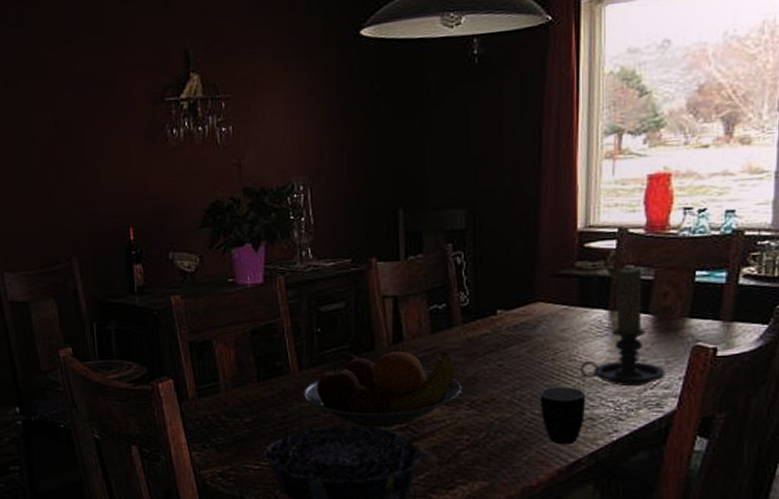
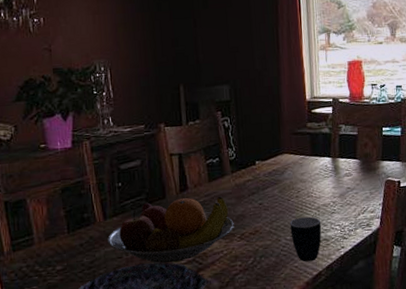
candle holder: present [580,266,666,387] -> none [315,125,371,213]

